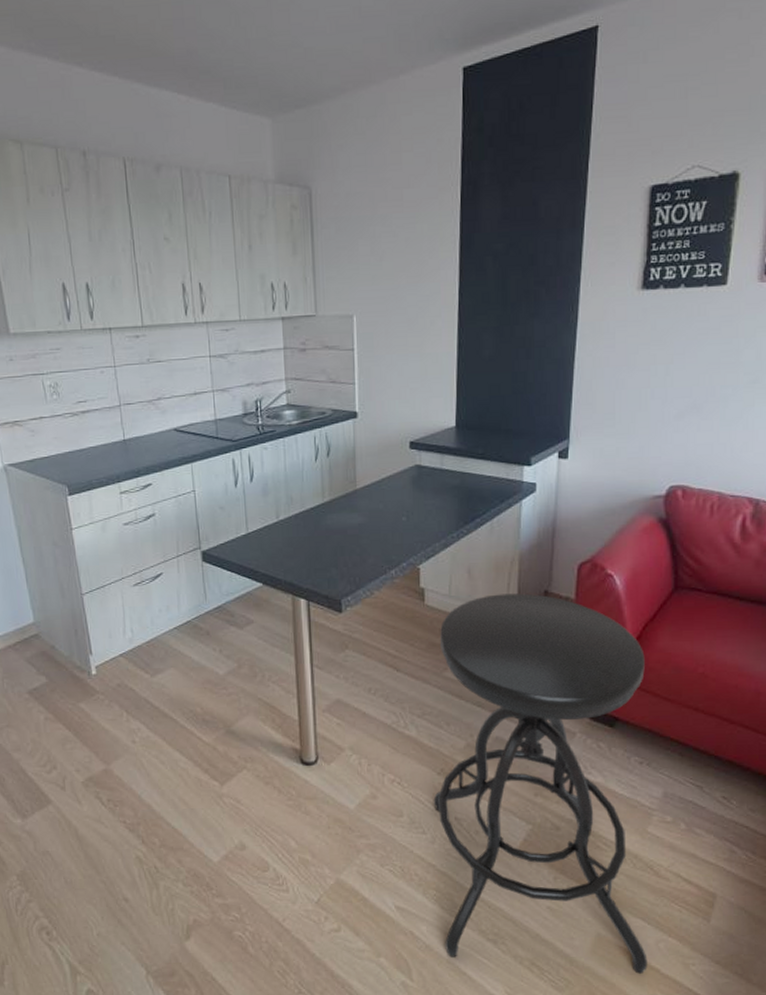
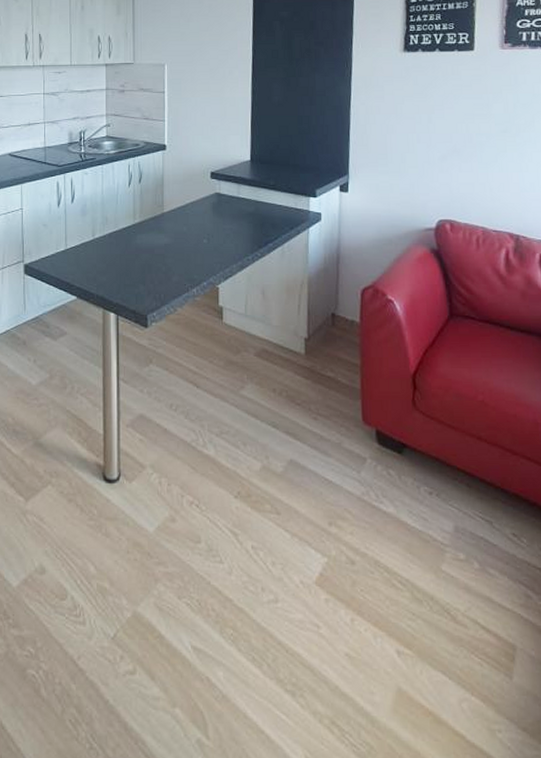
stool: present [433,593,648,974] -> none [230,315,452,740]

